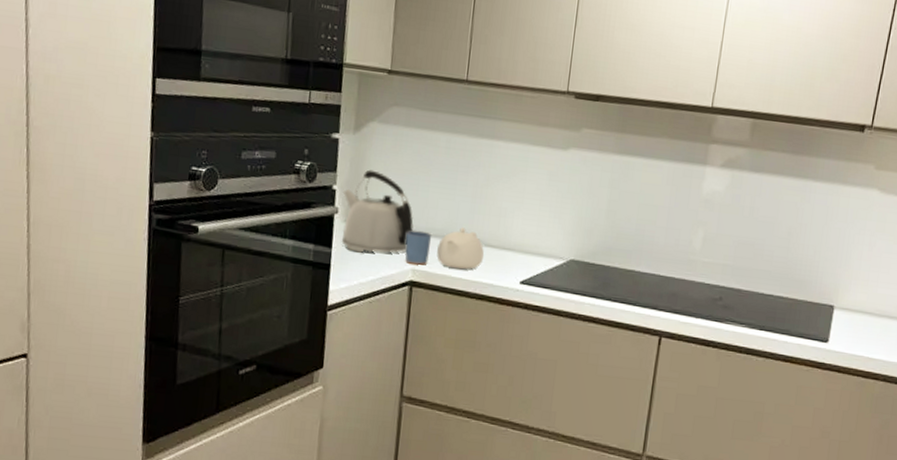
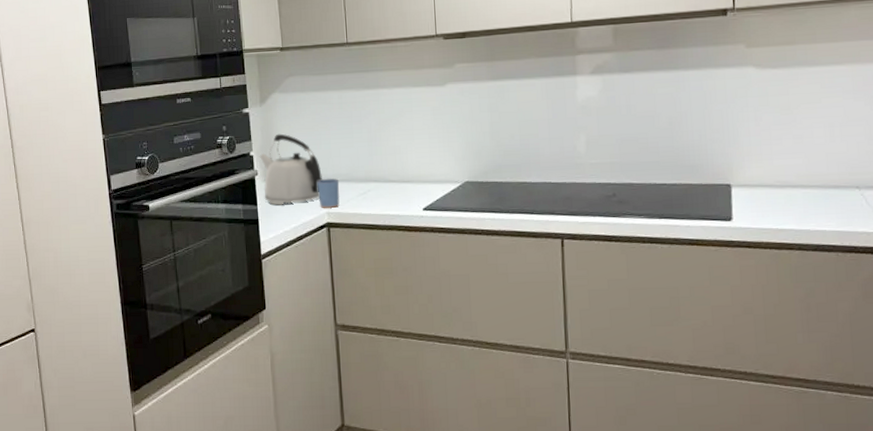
teapot: present [436,227,485,270] -> none [346,169,388,206]

